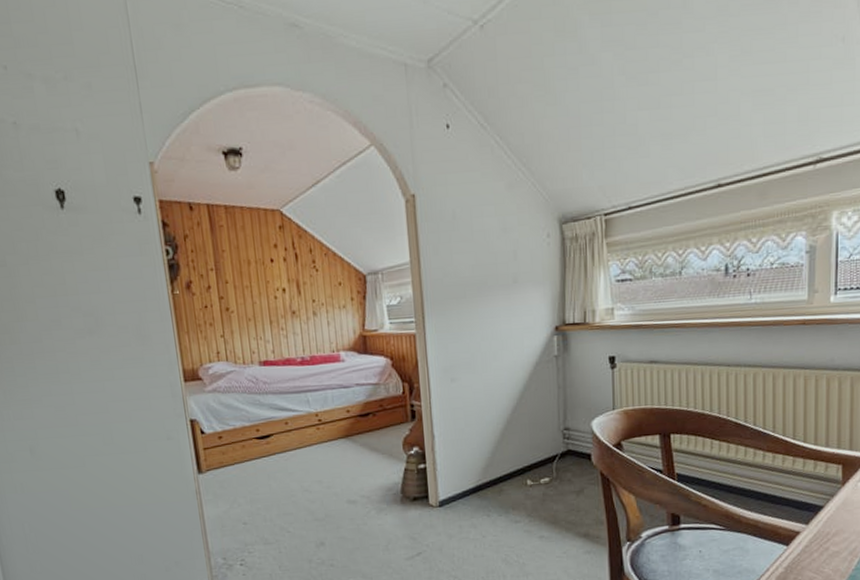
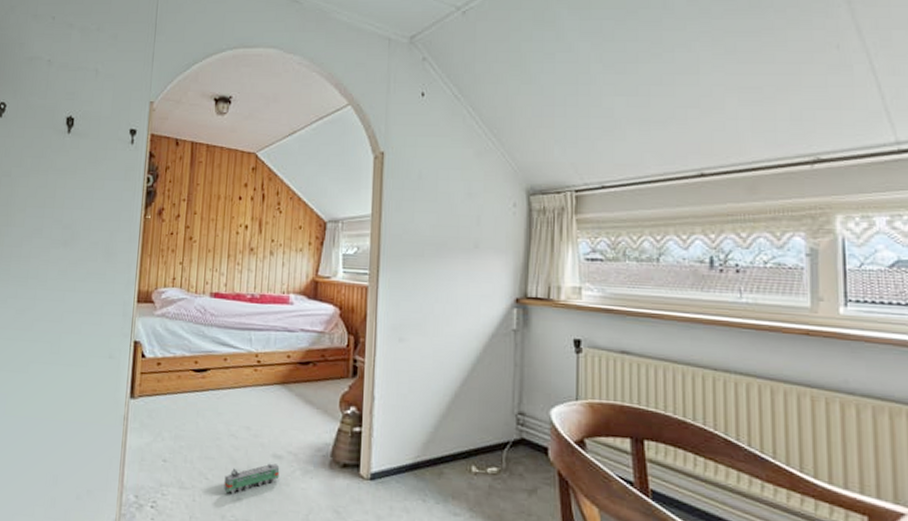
toy train: none [305,508,356,541] -> present [224,463,280,494]

